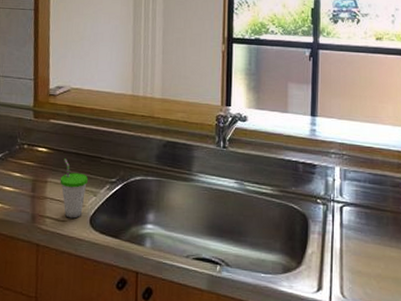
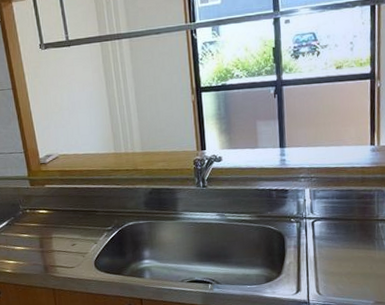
cup: present [60,158,88,219] -> none [63,216,87,265]

